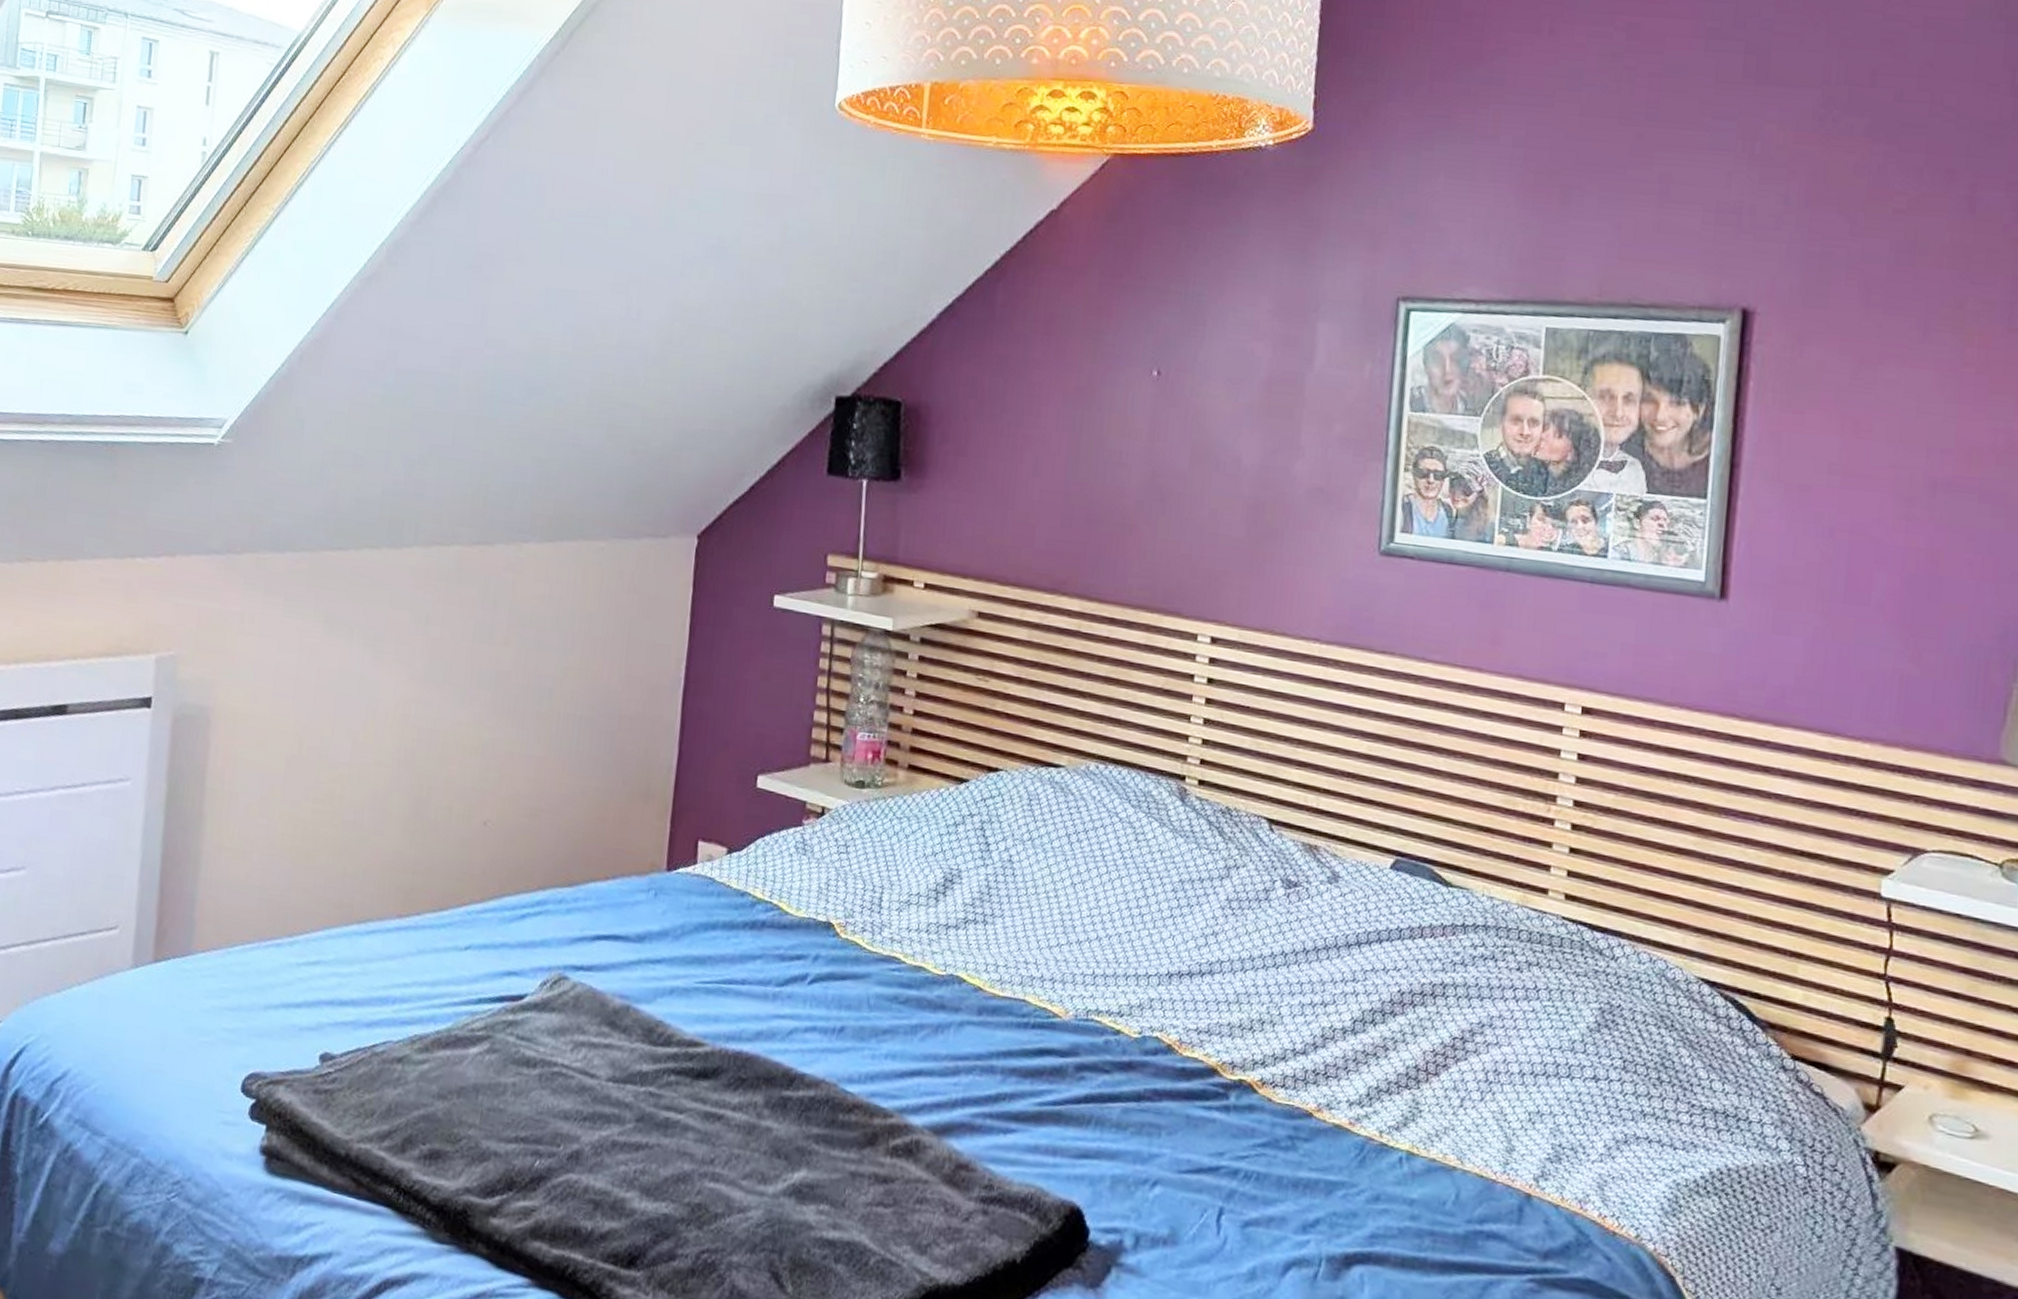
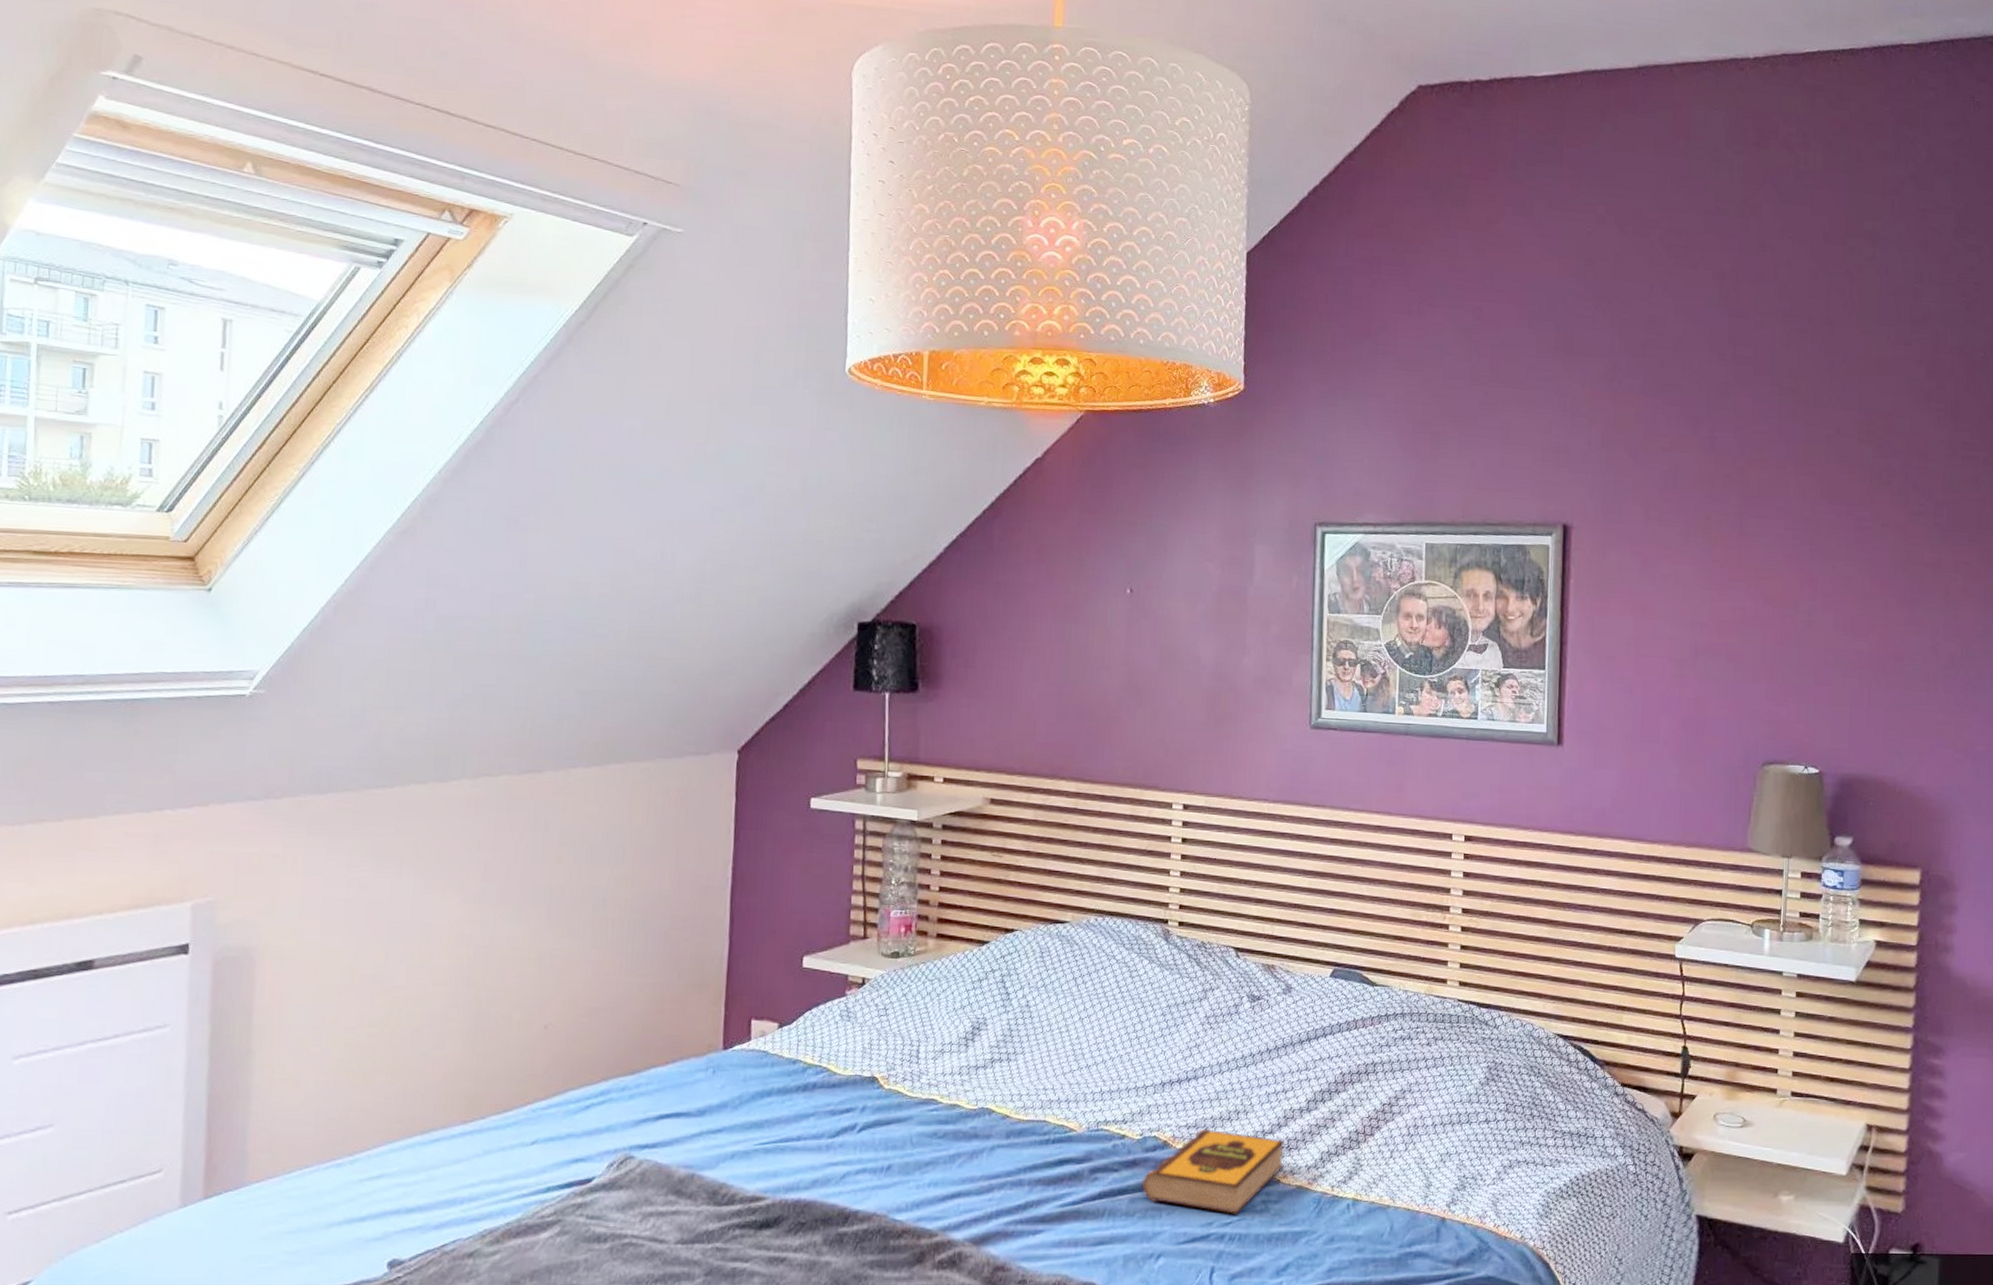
hardback book: none [1139,1035,1322,1148] -> present [1143,1127,1285,1214]

